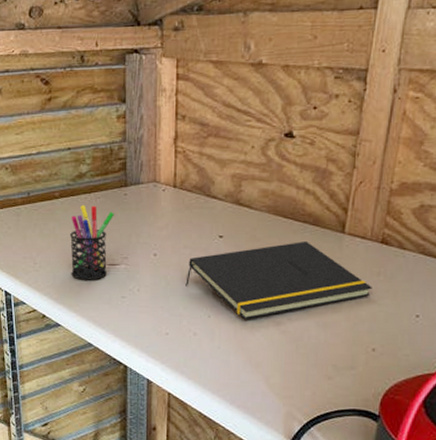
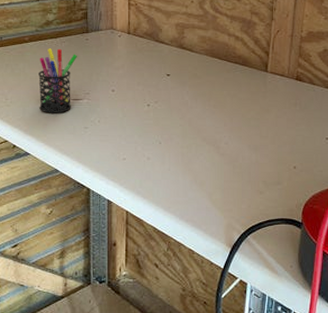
notepad: present [185,242,372,320] -> none [139,79,291,145]

